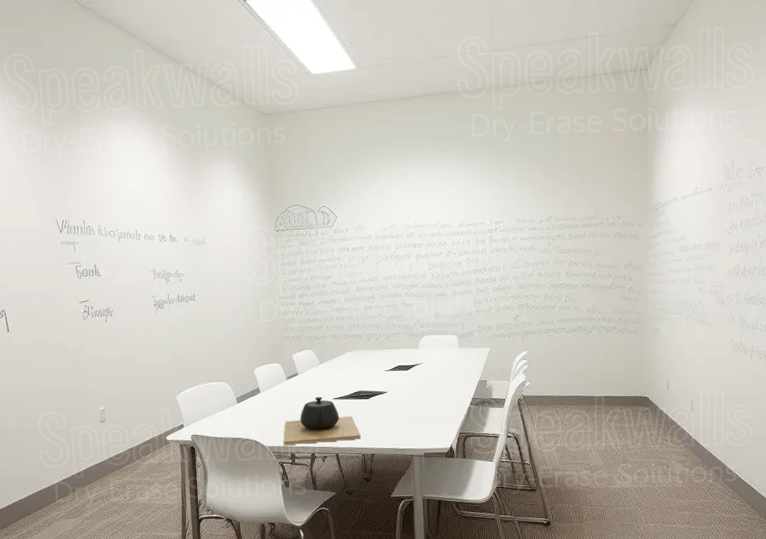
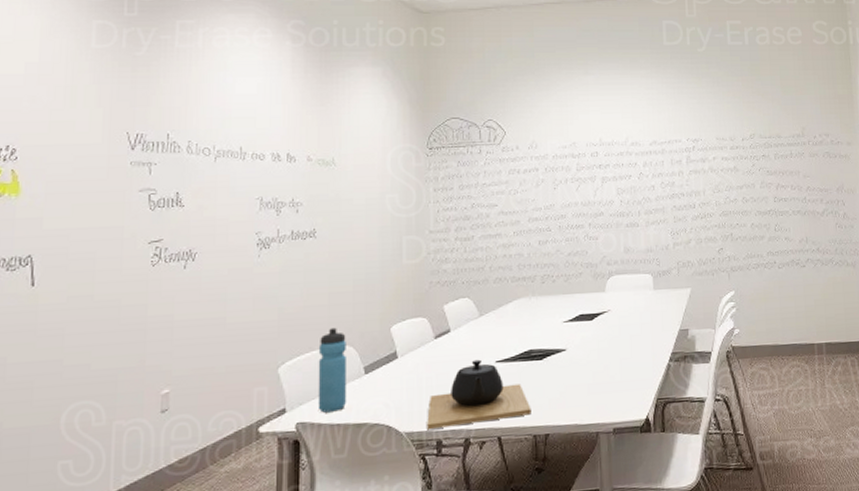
water bottle: none [203,368,226,429] -> present [317,327,347,413]

